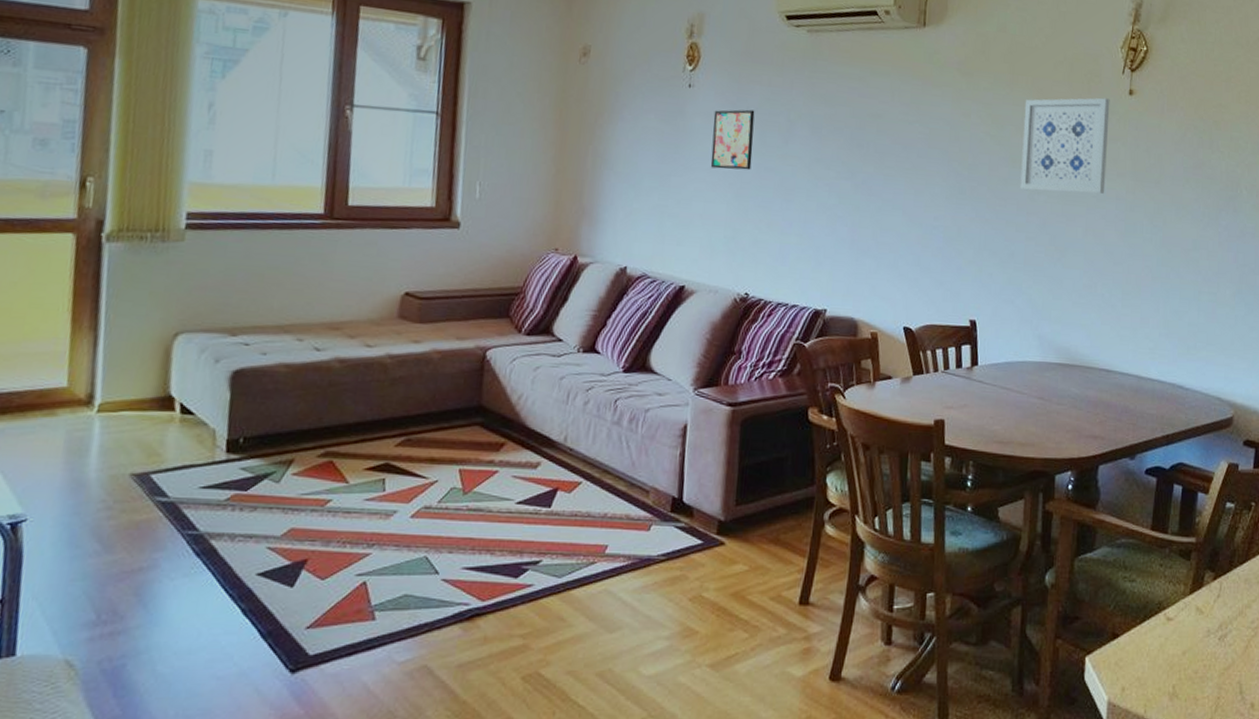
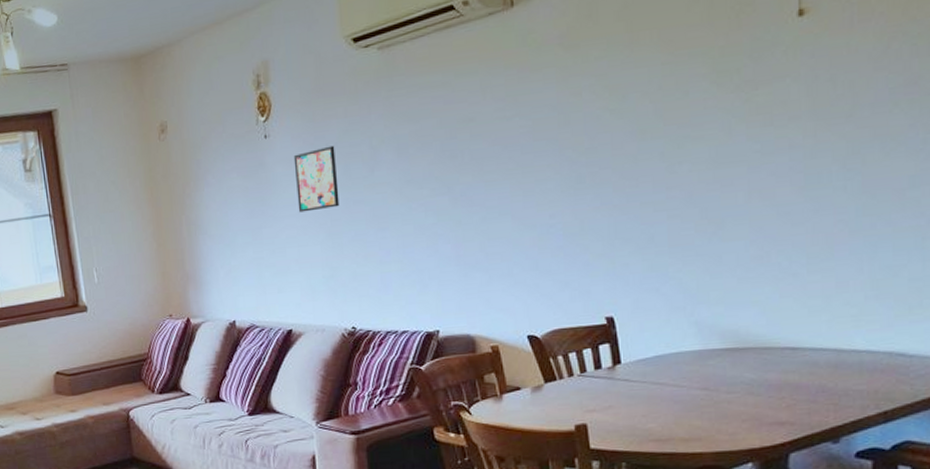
wall art: present [1020,98,1110,194] -> none [651,28,772,163]

